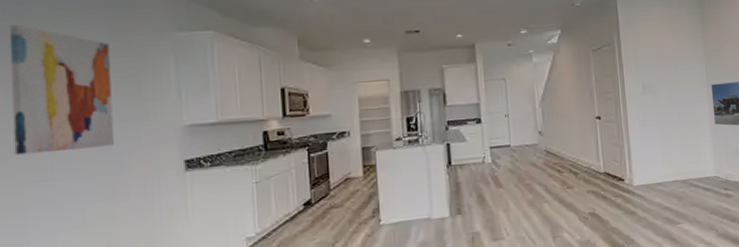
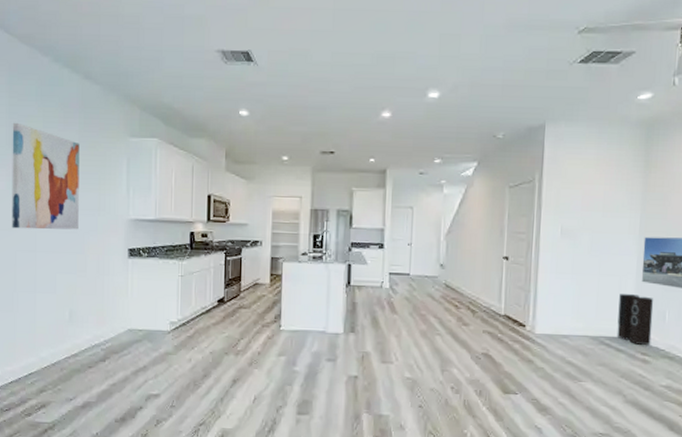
stereo: none [699,136,730,182] -> present [617,294,654,345]

